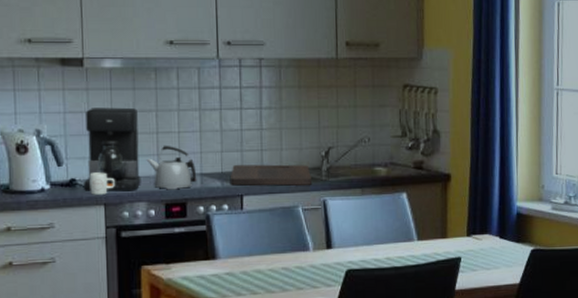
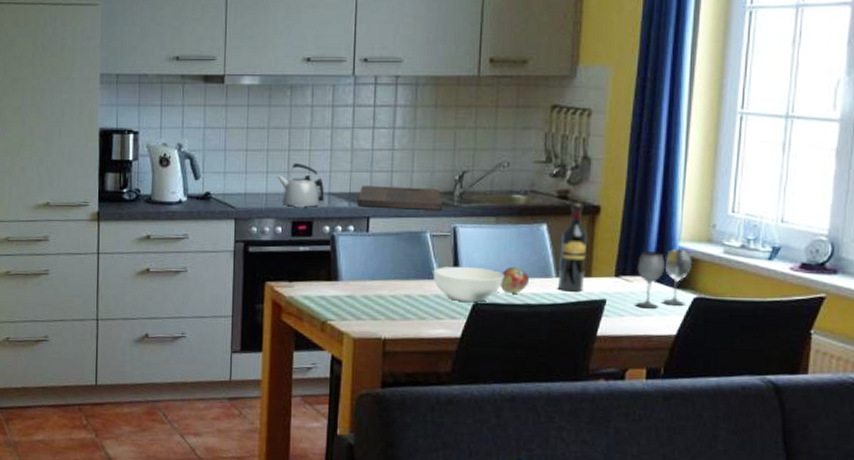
coffee maker: present [84,107,141,191] -> none [217,124,272,207]
mug: present [89,172,115,195] -> none [222,187,246,209]
bowl: none [307,236,372,269] -> present [433,266,504,302]
fruit: none [369,233,395,258] -> present [500,266,530,294]
wine bottle: none [418,172,443,253] -> present [558,202,588,292]
wineglass: none [484,208,528,262] -> present [636,249,692,309]

